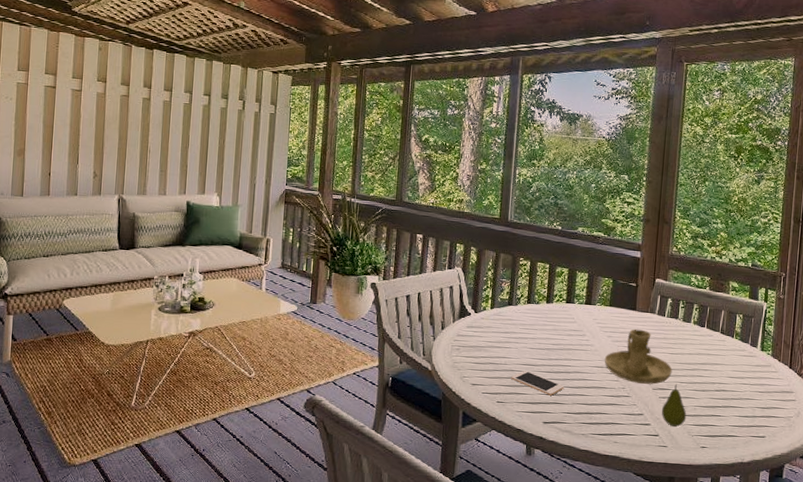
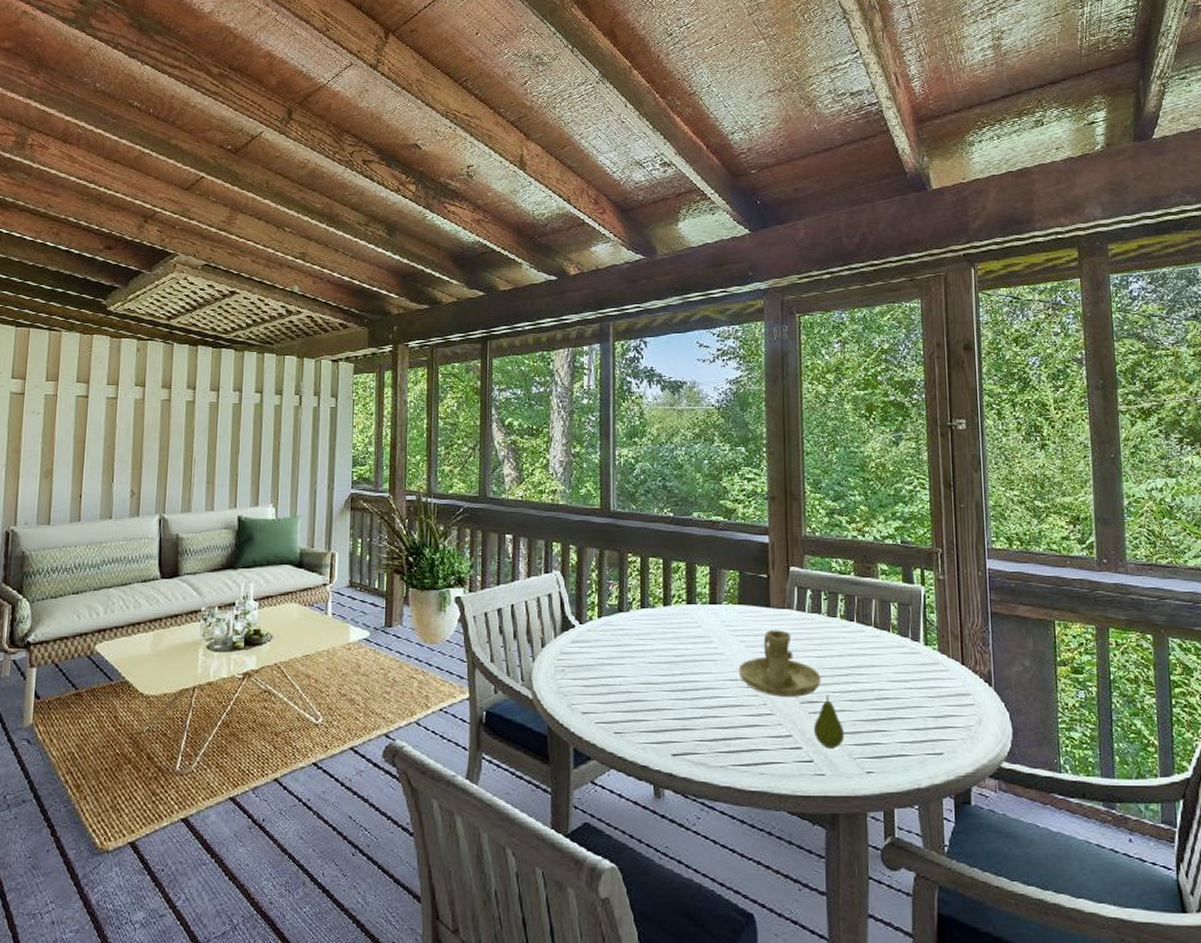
cell phone: present [511,370,565,396] -> none [629,690,694,720]

